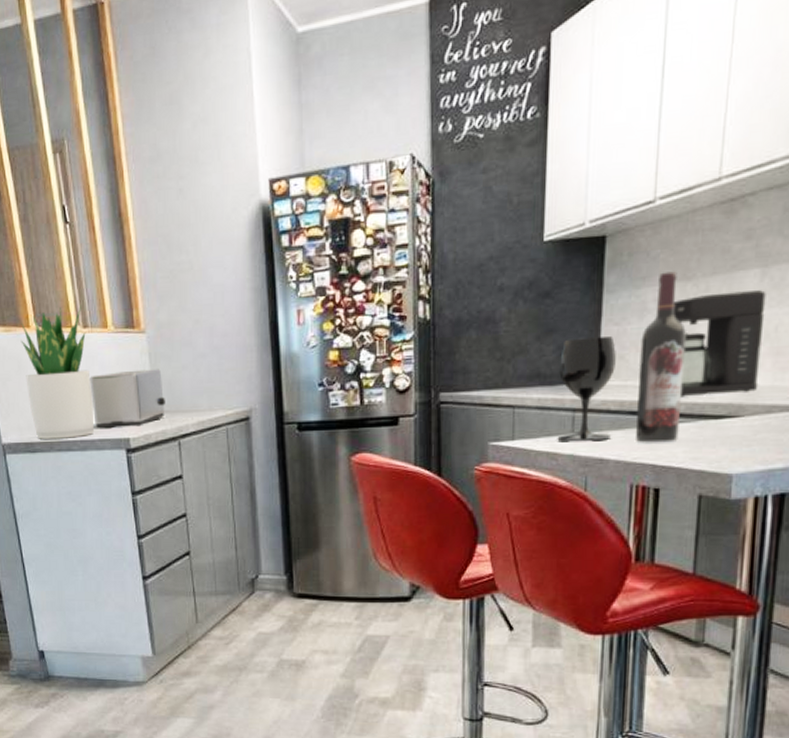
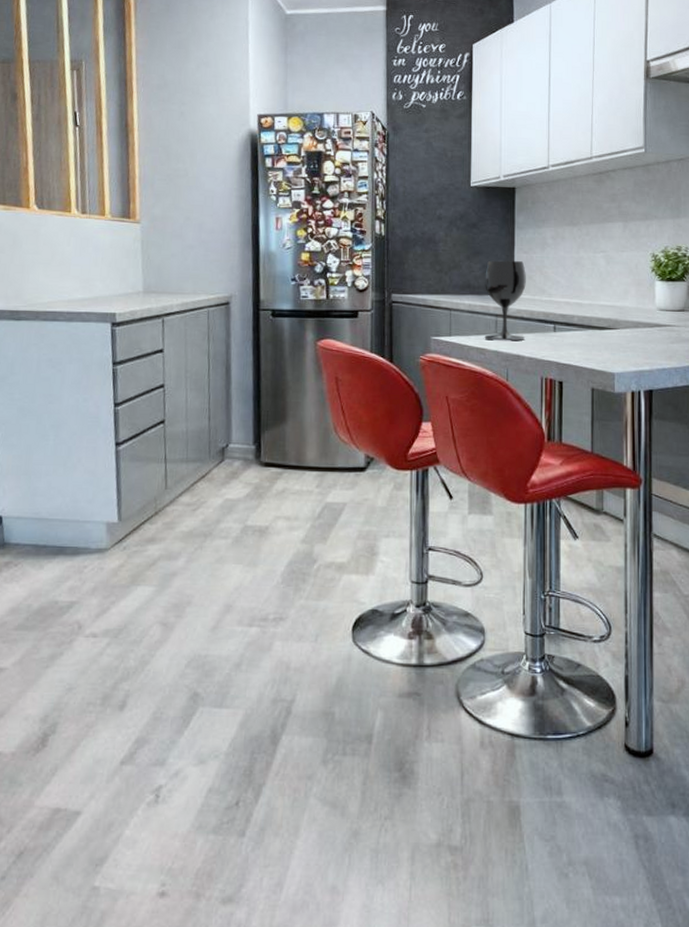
planter: present [21,304,95,439] -> none [19,194,84,310]
toaster: present [90,369,165,429] -> none [82,253,153,303]
wine bottle: present [634,271,686,443] -> none [542,218,575,346]
coffee maker: present [673,290,766,397] -> none [566,237,628,312]

